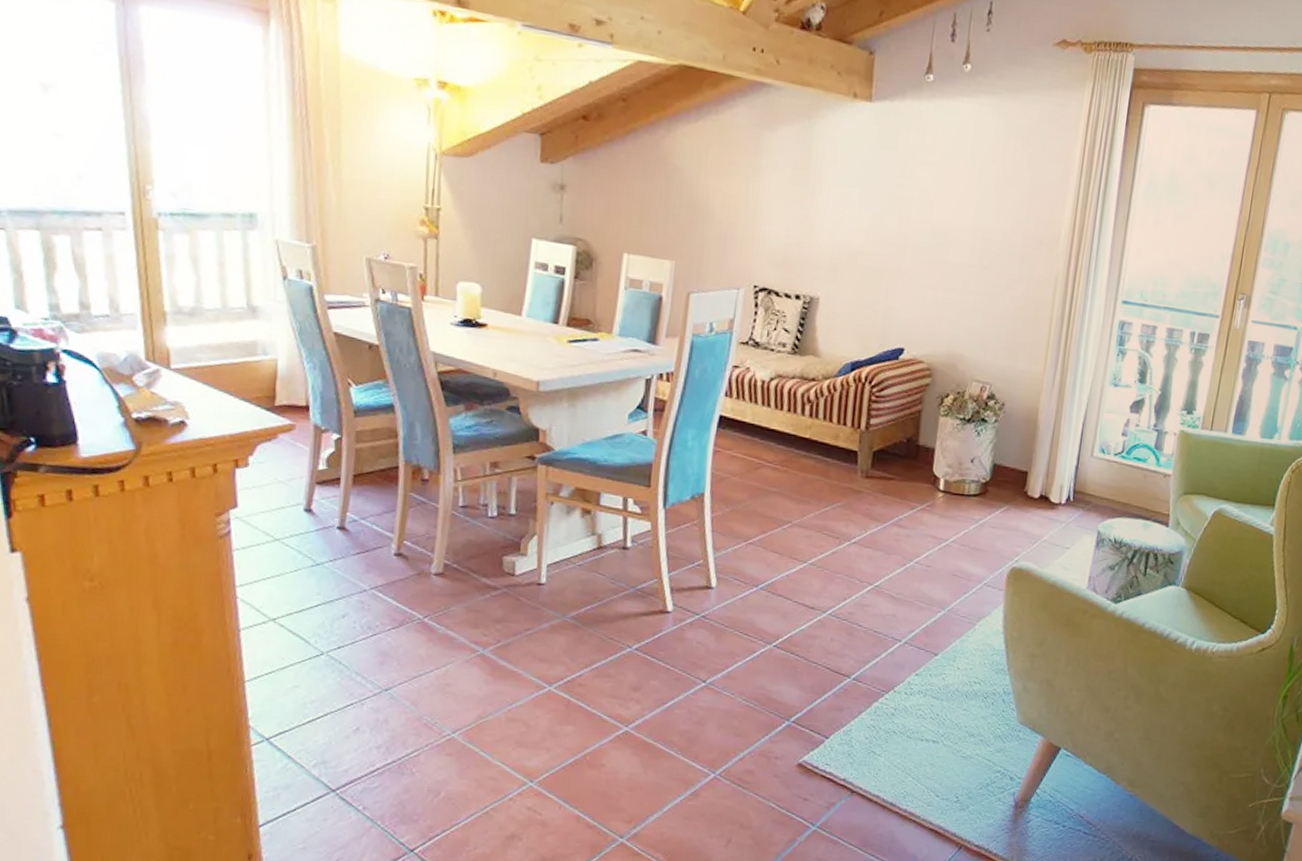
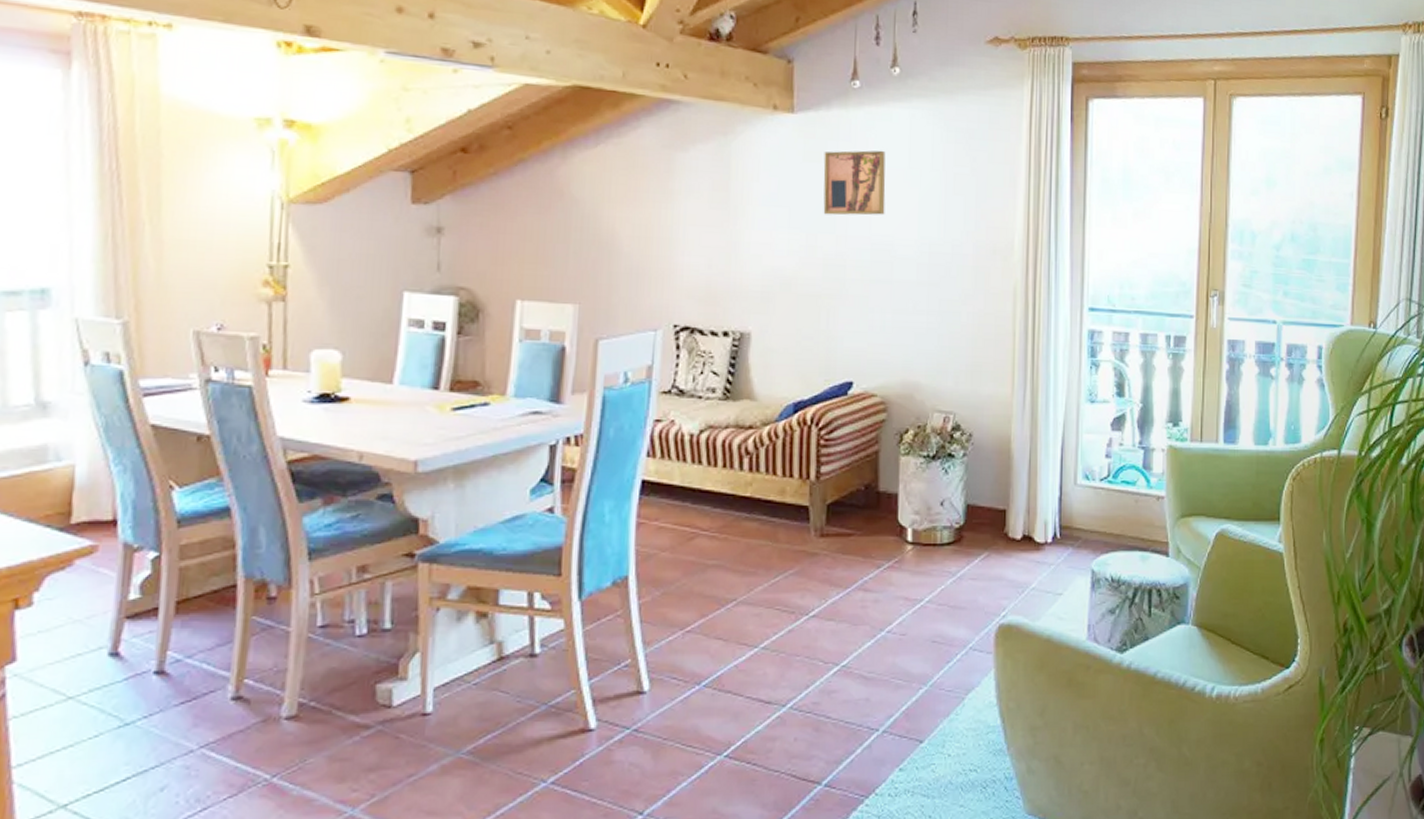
wall art: none [890,139,951,202] -> present [823,150,886,216]

